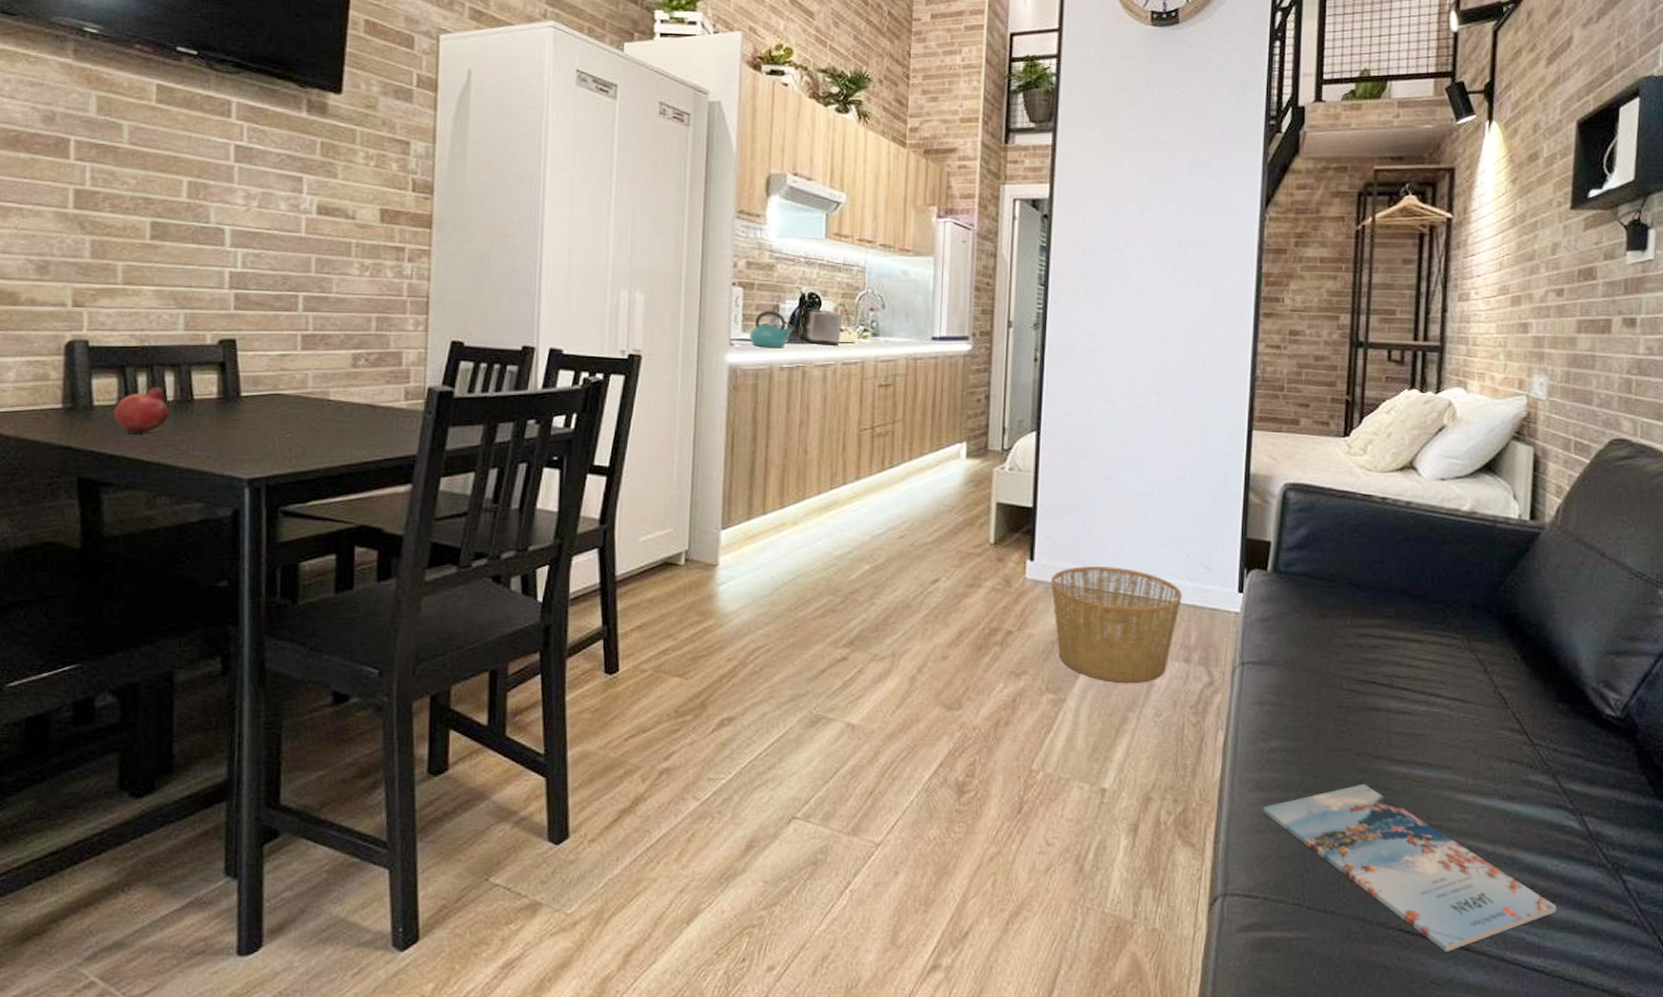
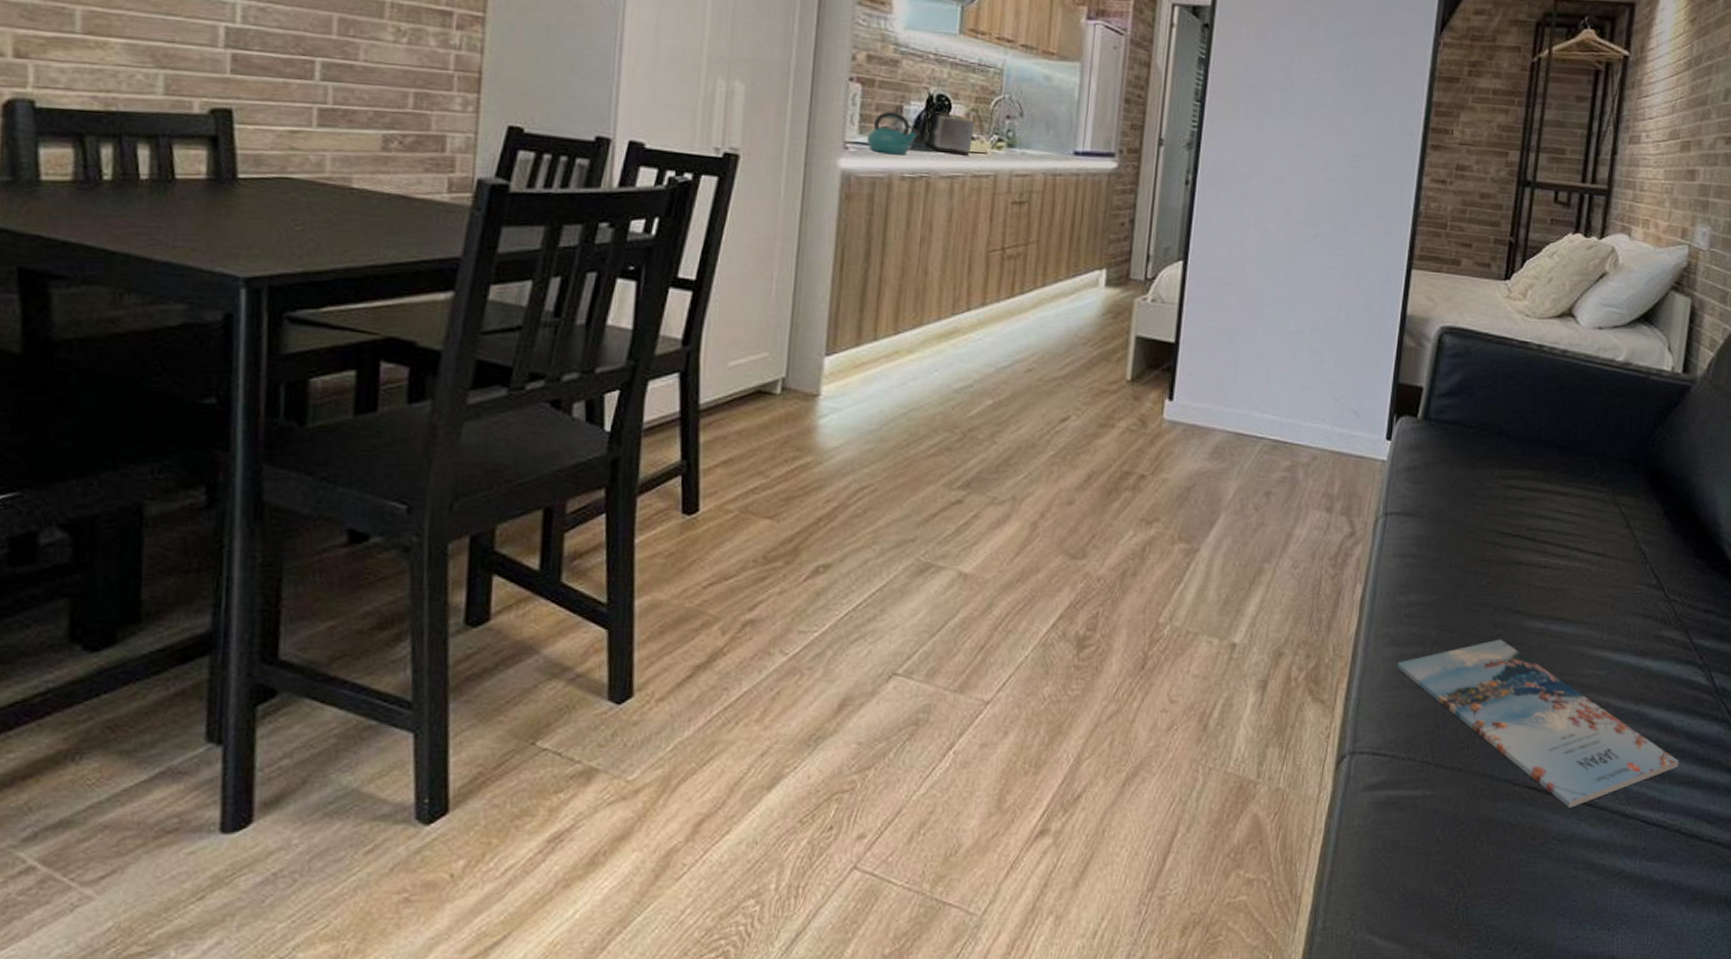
fruit: present [114,386,169,434] -> none [68,161,143,217]
basket: present [1050,565,1183,684] -> none [1189,407,1329,534]

